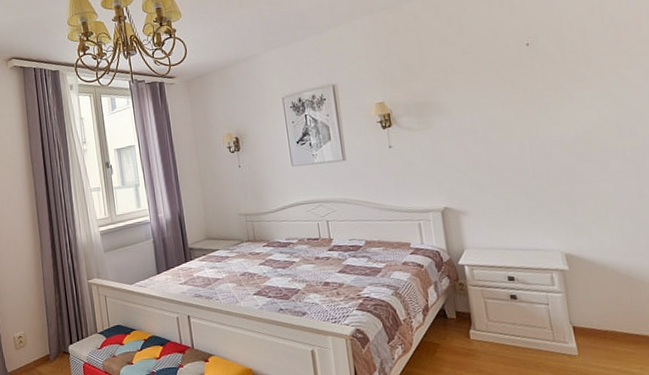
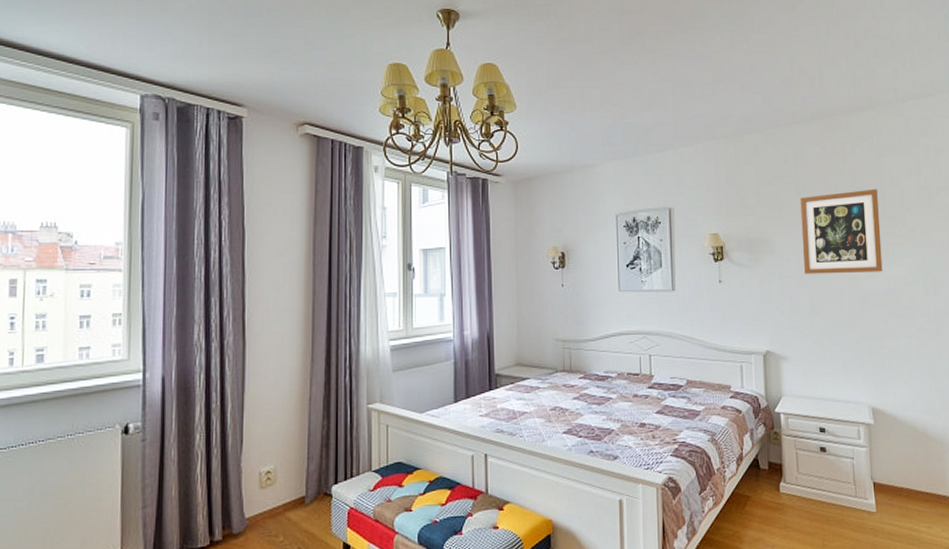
wall art: none [467,35,567,130] -> present [800,189,883,274]

